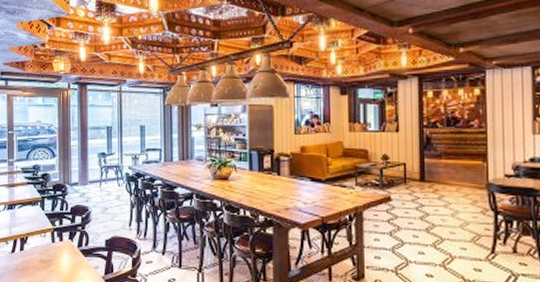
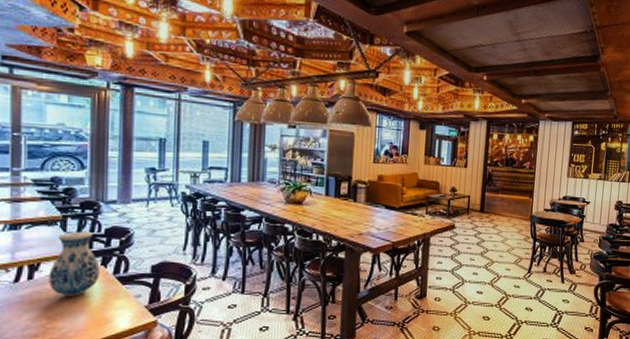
vase: none [34,209,68,266] -> present [48,231,100,296]

